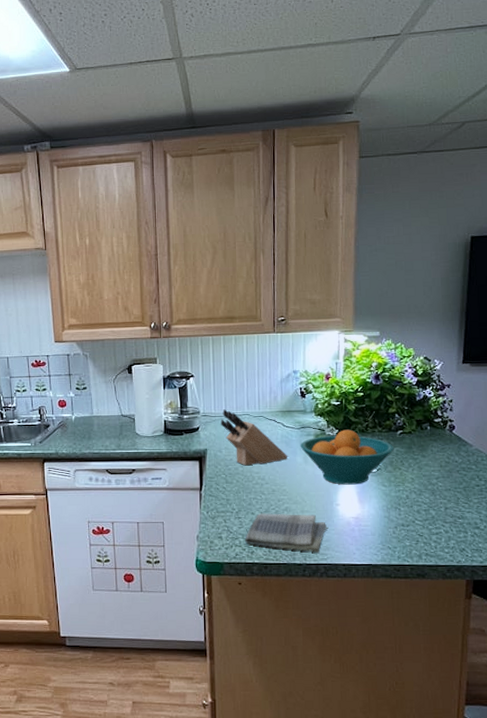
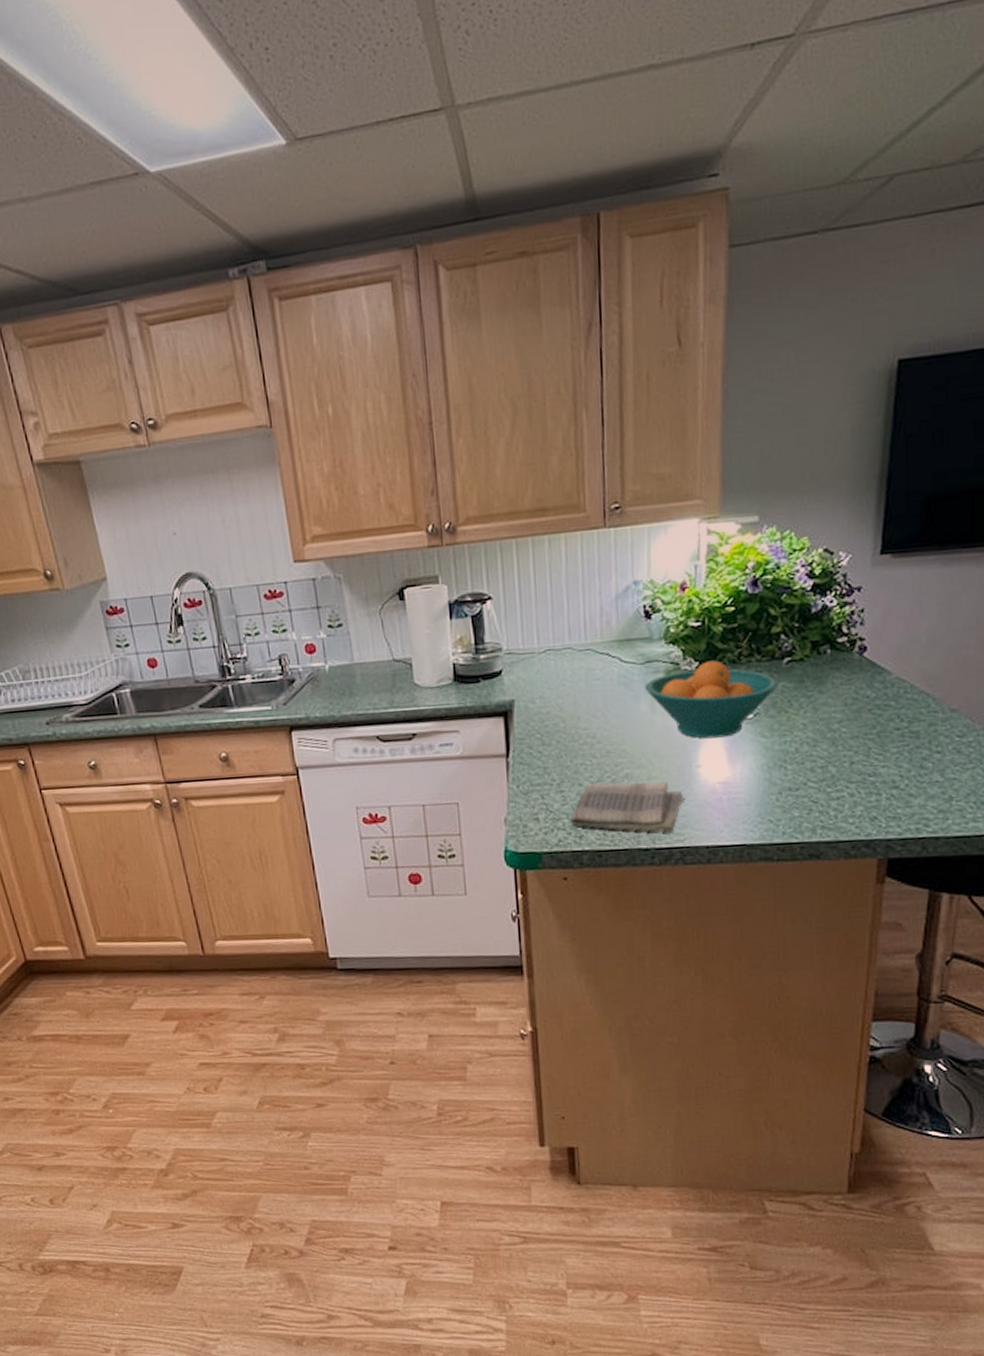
knife block: present [220,409,288,466] -> none [532,642,628,720]

